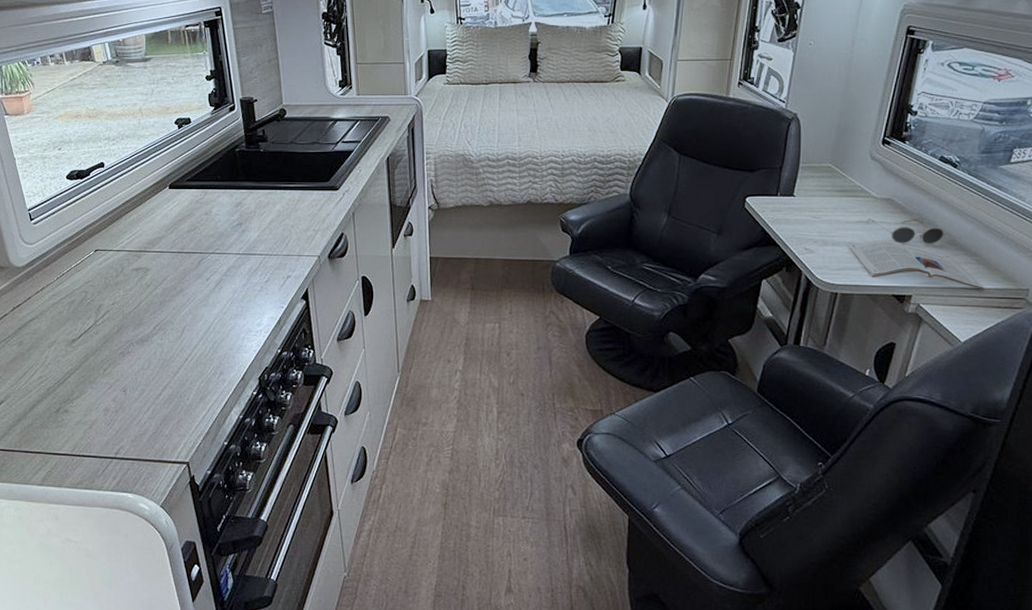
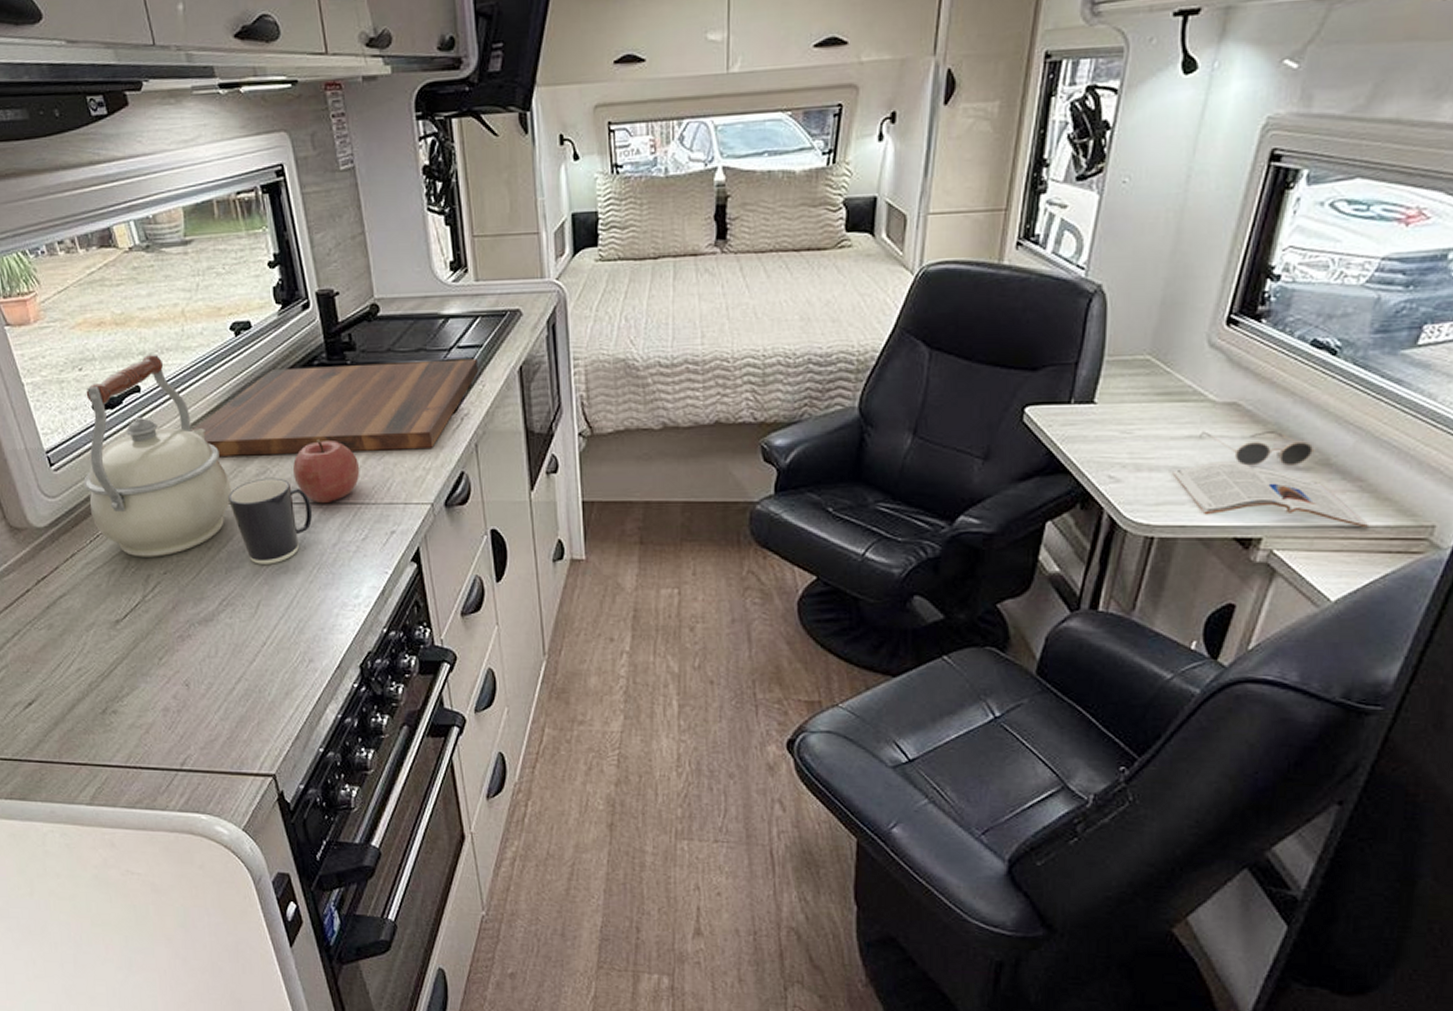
kettle: none [56,139,169,292] -> present [84,354,232,557]
cutting board: none [140,151,357,217] -> present [190,359,479,456]
mug: none [165,233,229,299] -> present [227,478,313,564]
fruit: none [215,206,266,254] -> present [292,439,360,504]

